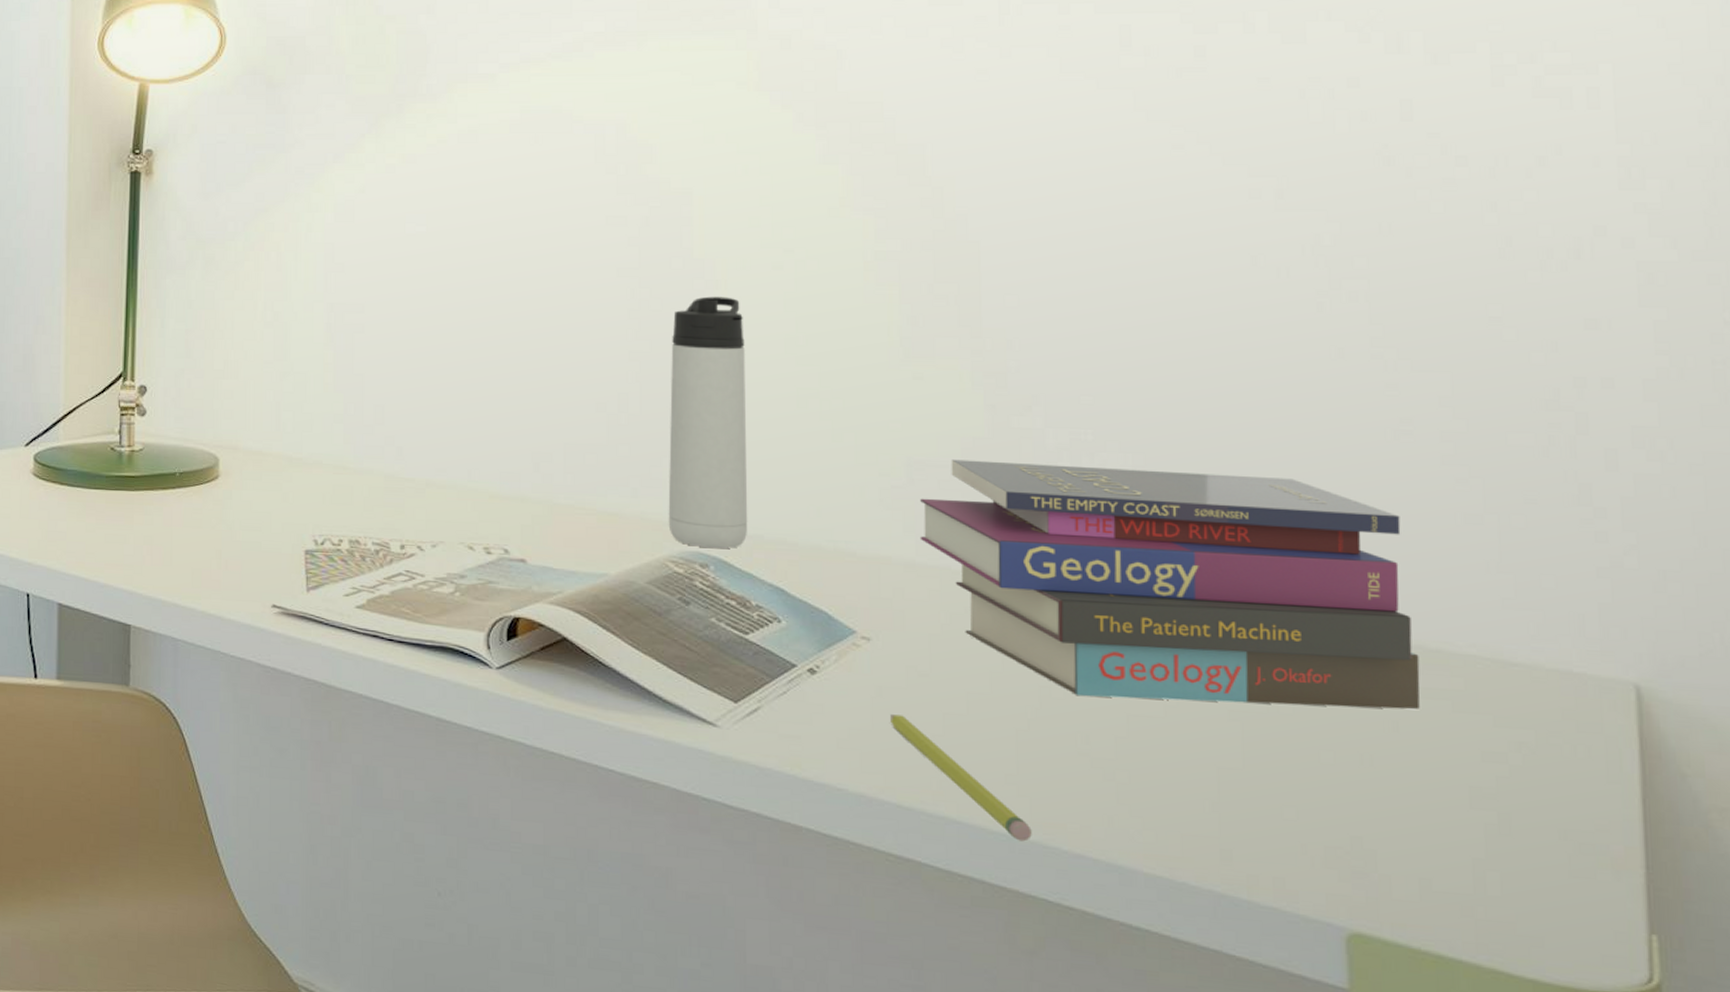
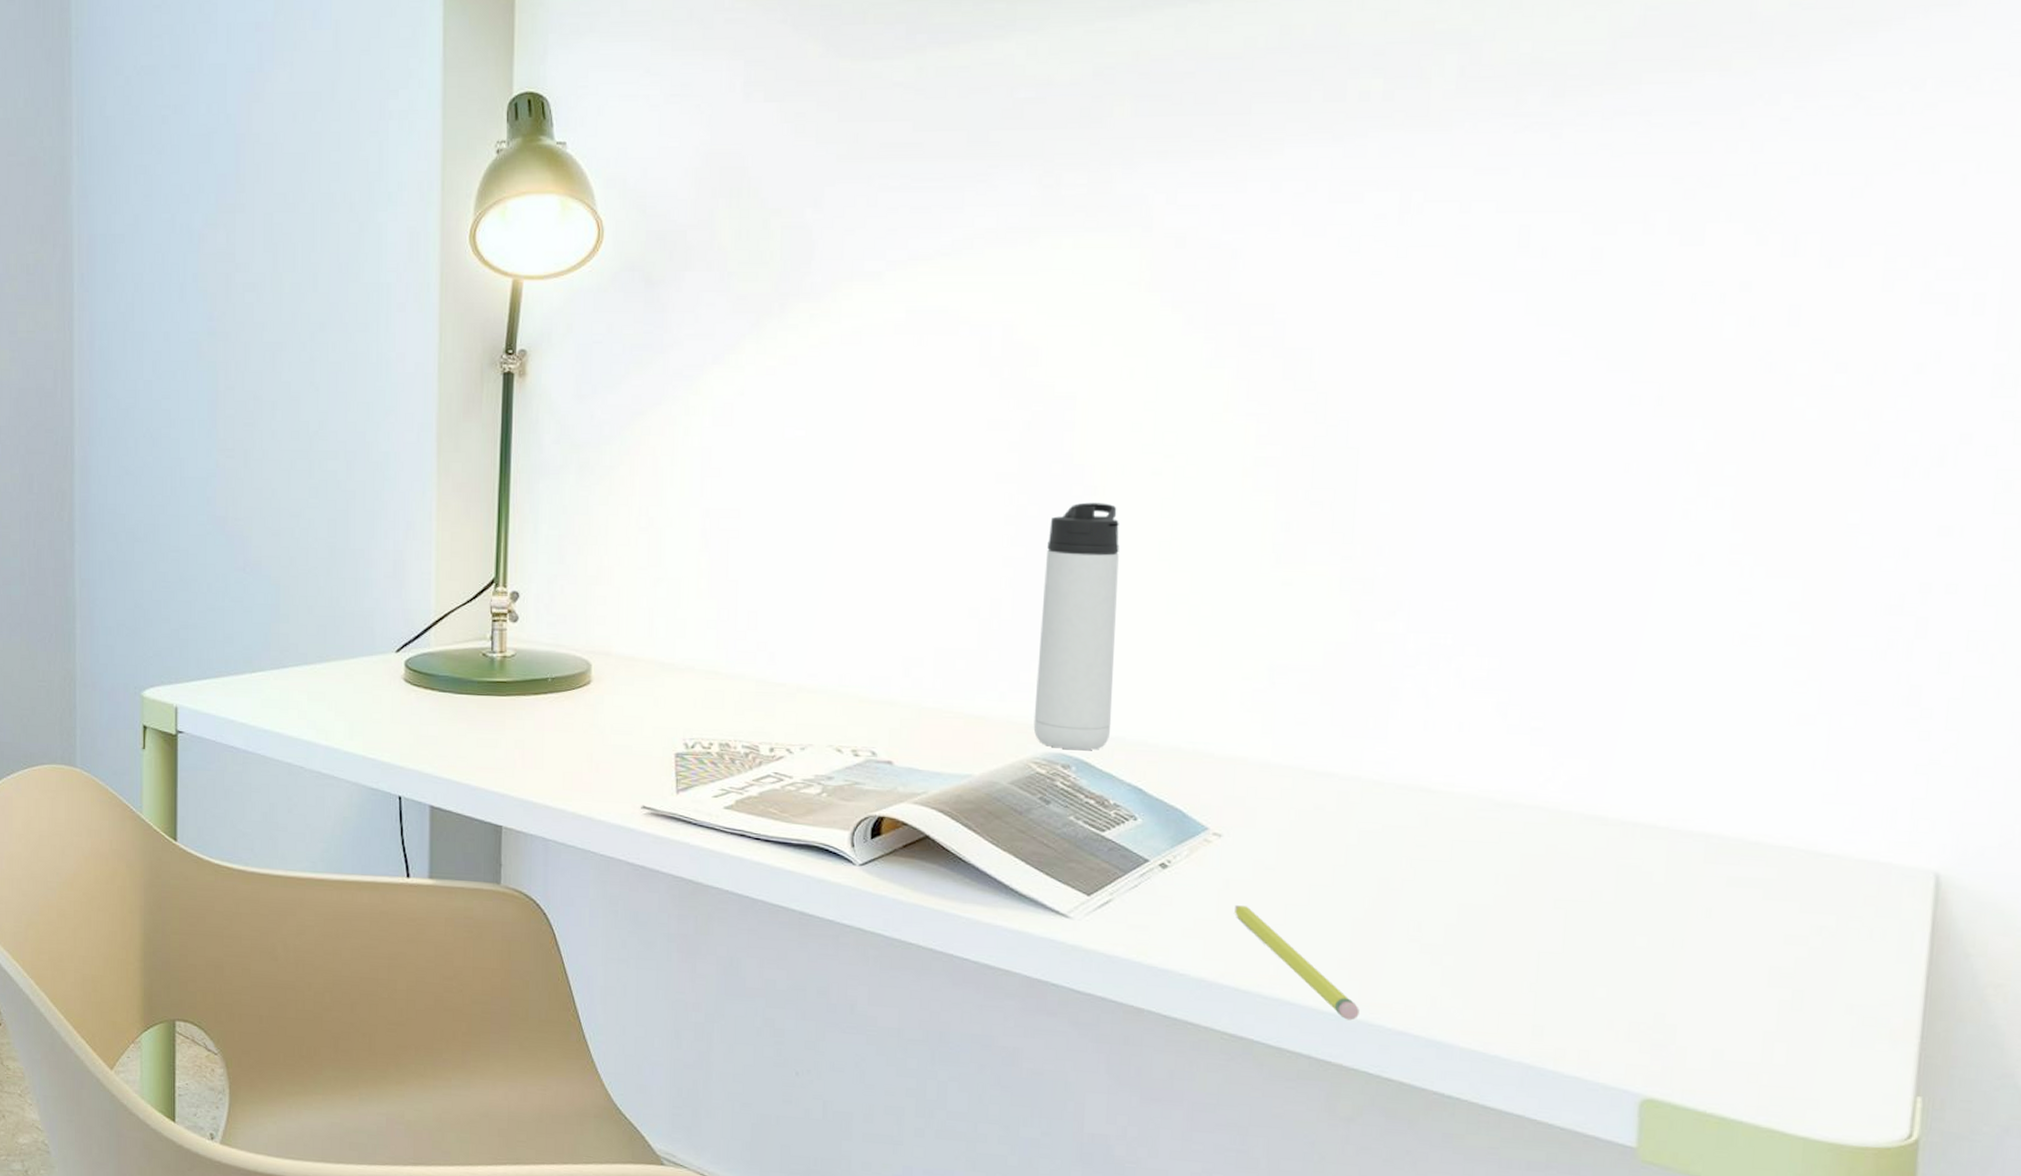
books: present [920,459,1421,710] -> none [1276,663,1739,898]

